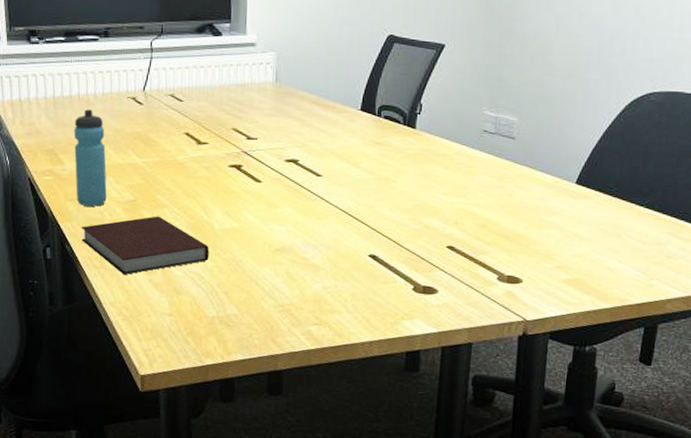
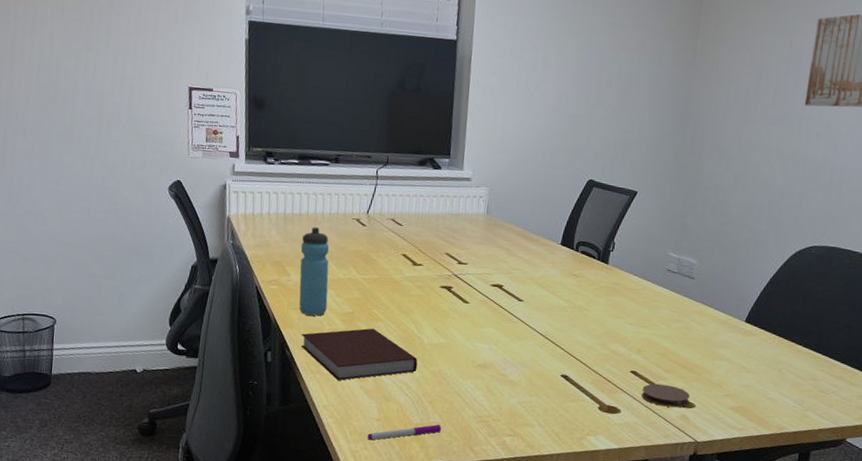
pen: none [159,316,239,337] -> present [367,424,441,440]
coaster: none [460,258,516,284] -> present [641,383,690,408]

